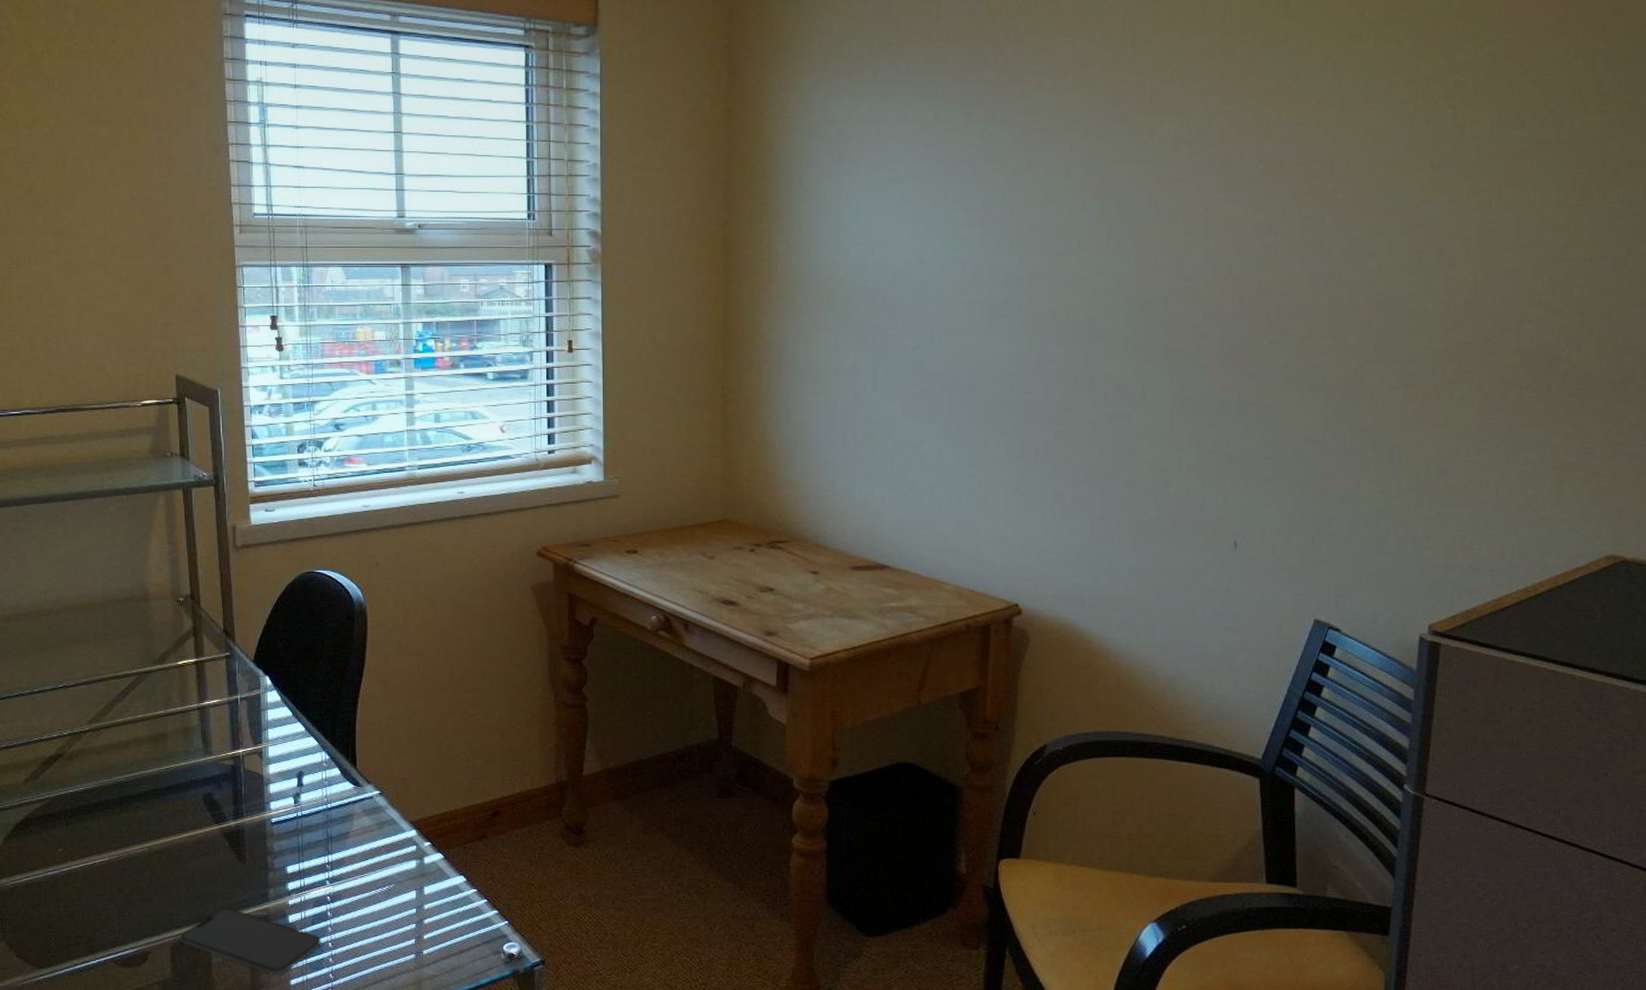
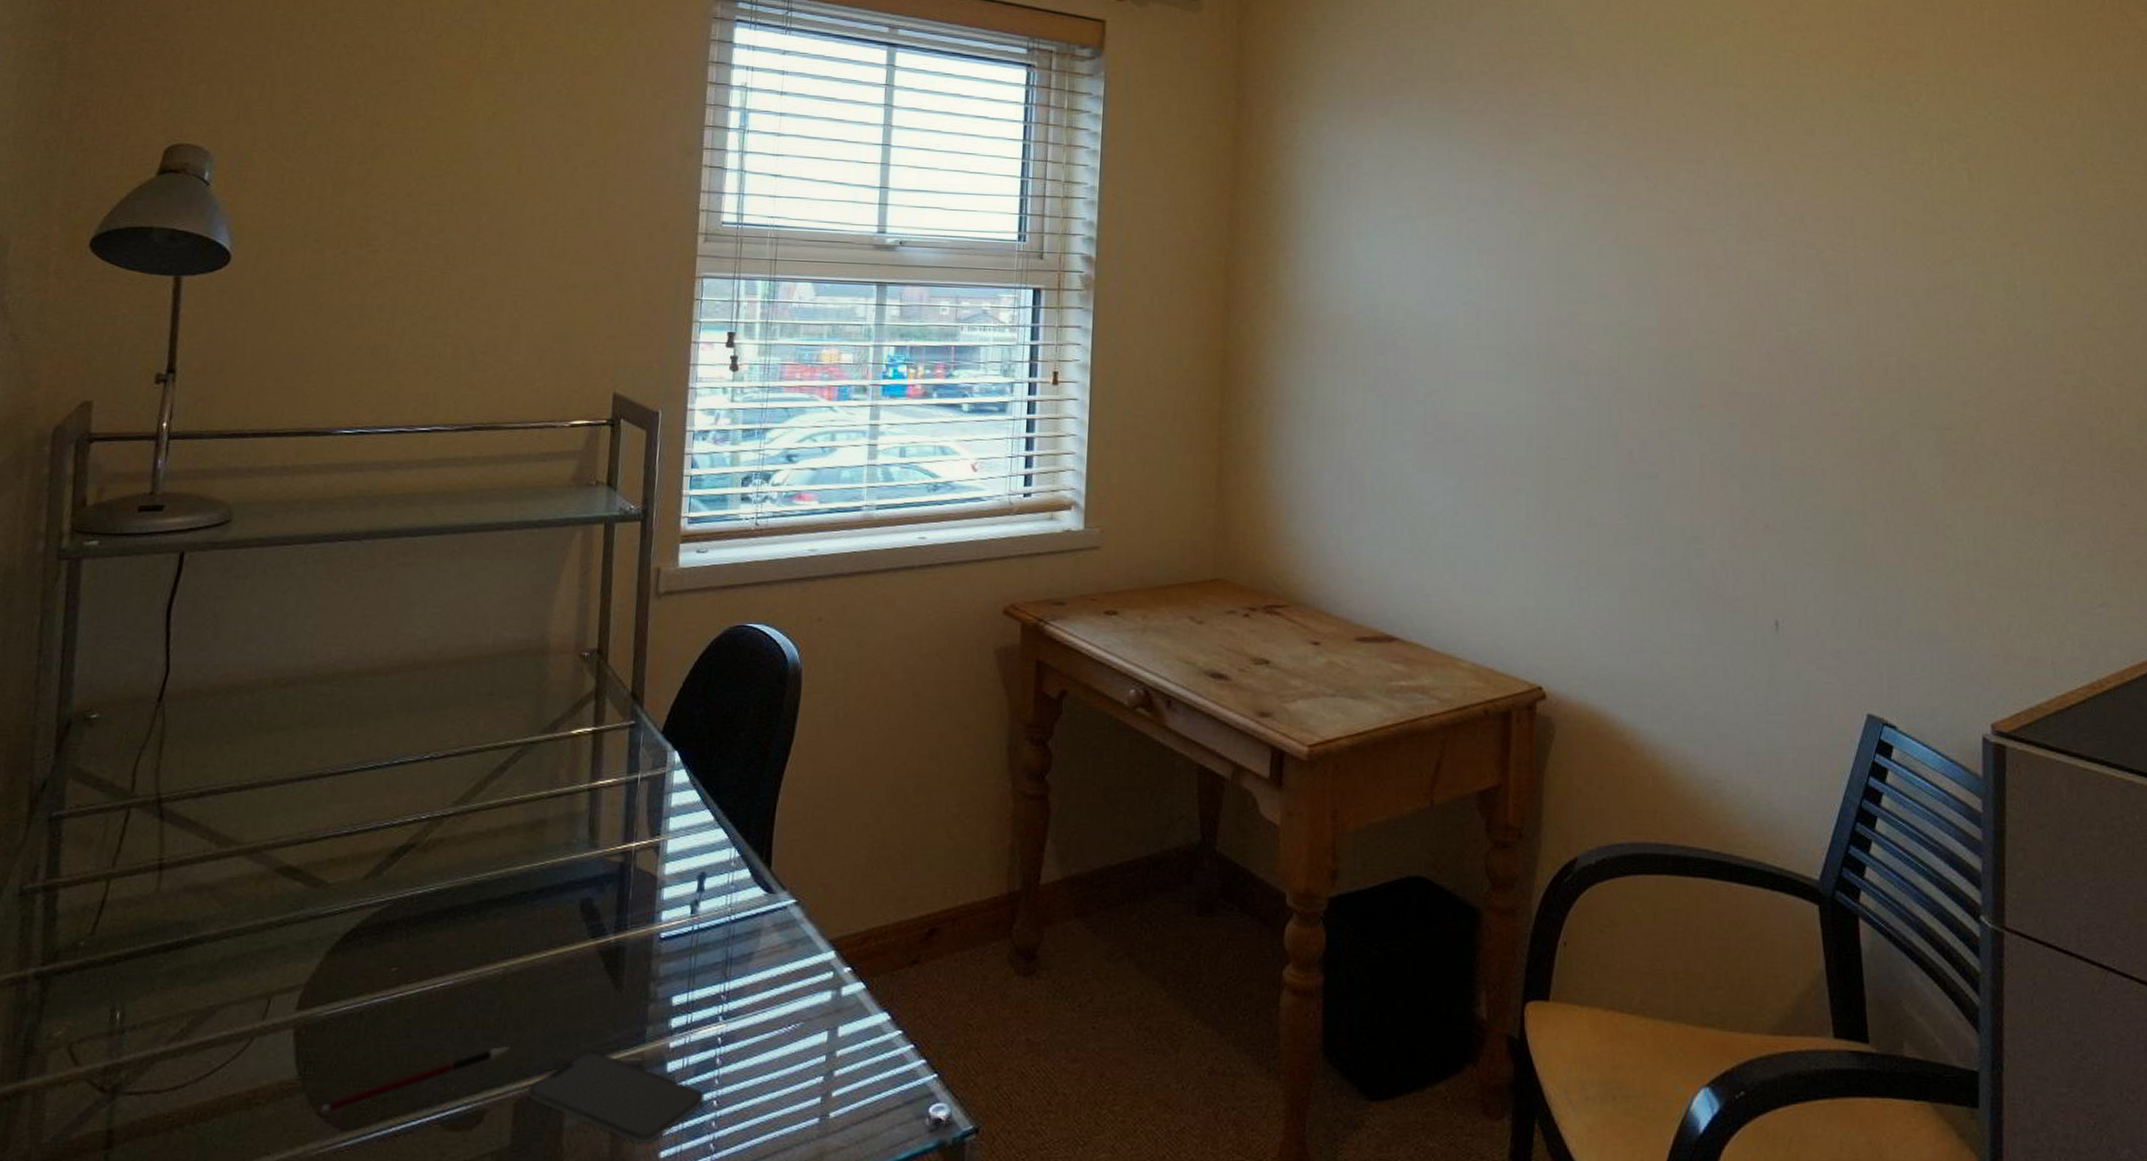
pen: none [19,905,161,955] -> present [320,1045,510,1112]

